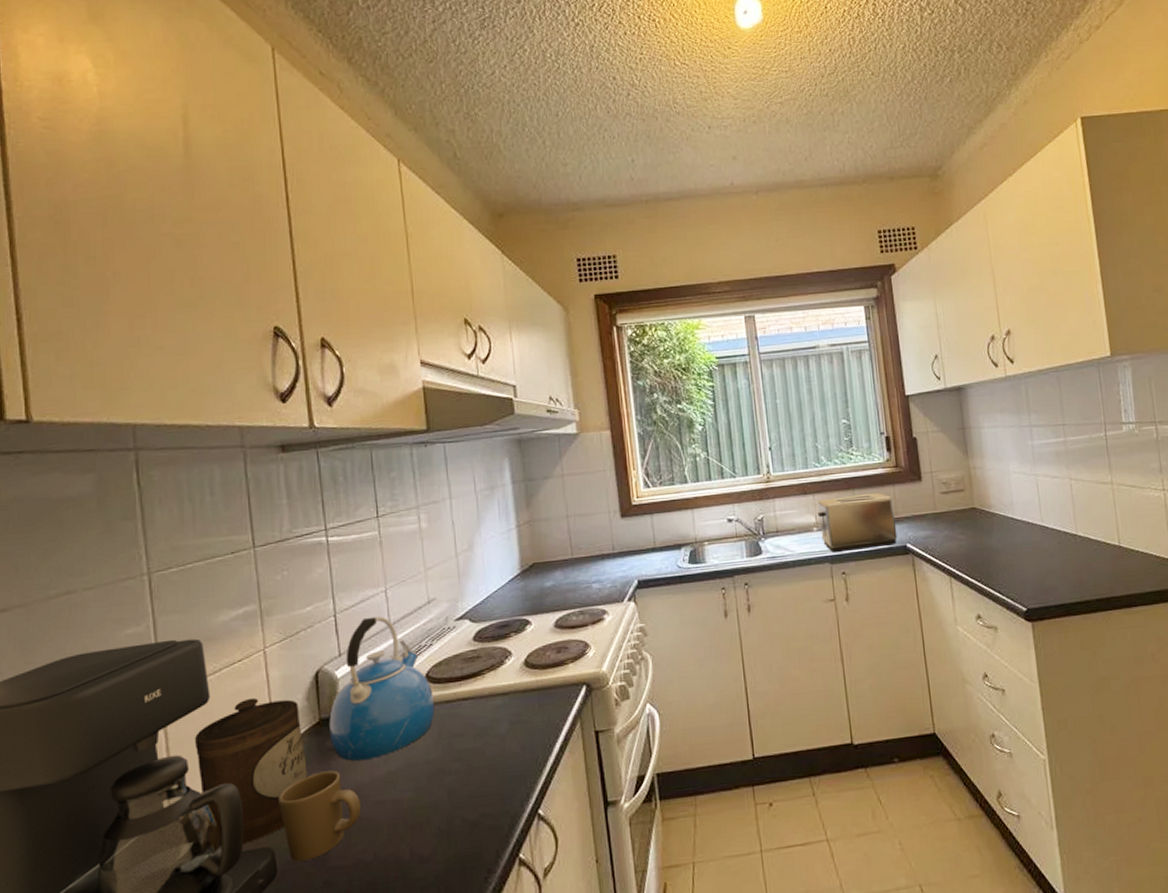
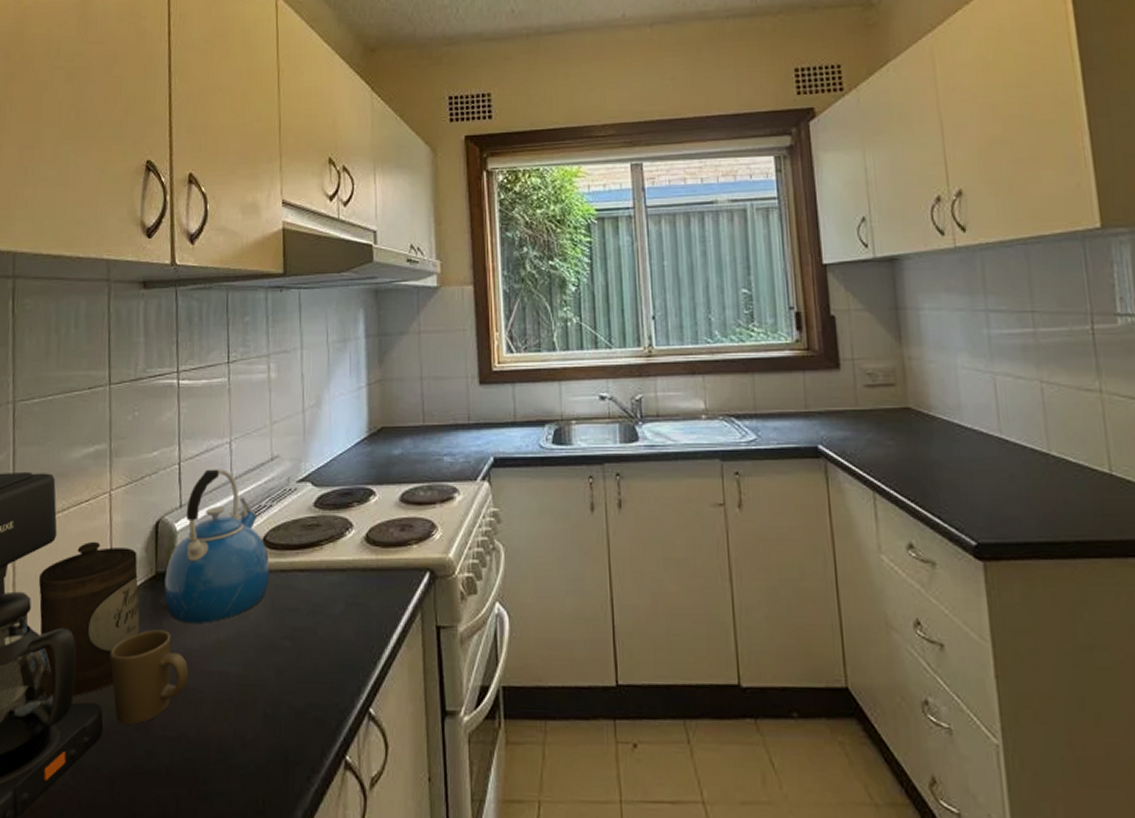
toaster: present [818,492,898,552] -> none [708,379,807,447]

